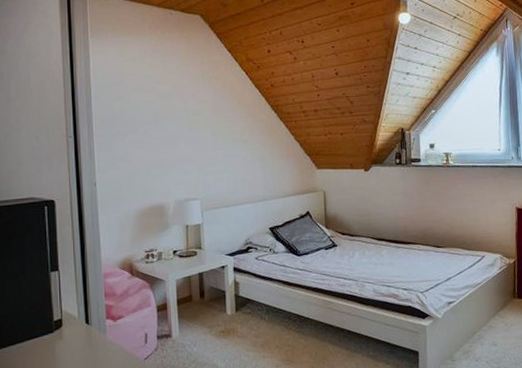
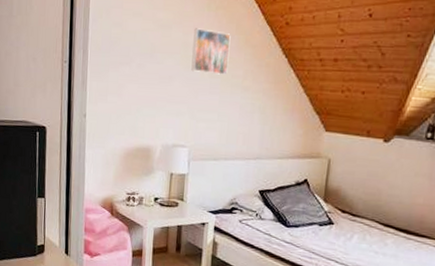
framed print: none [192,95,227,133] -> present [191,28,231,75]

